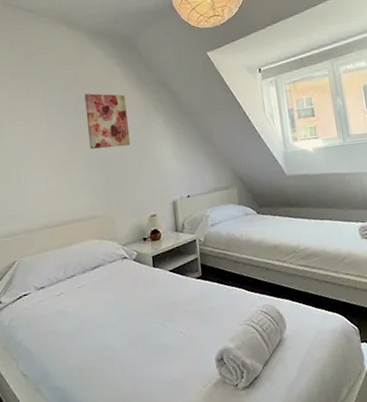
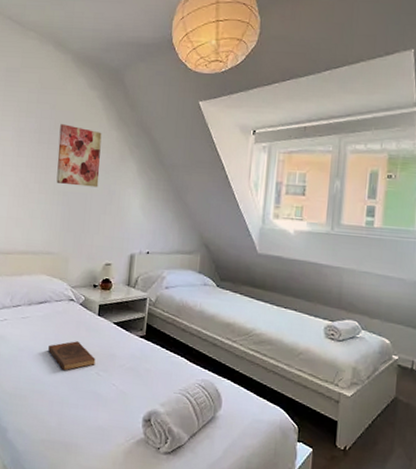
book: none [110,297,159,331] -> present [48,341,96,371]

